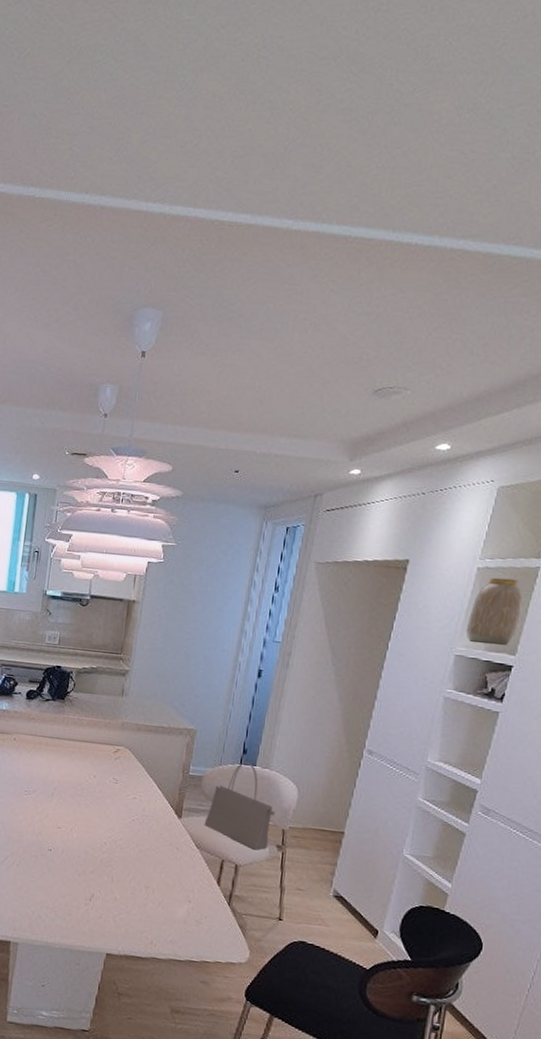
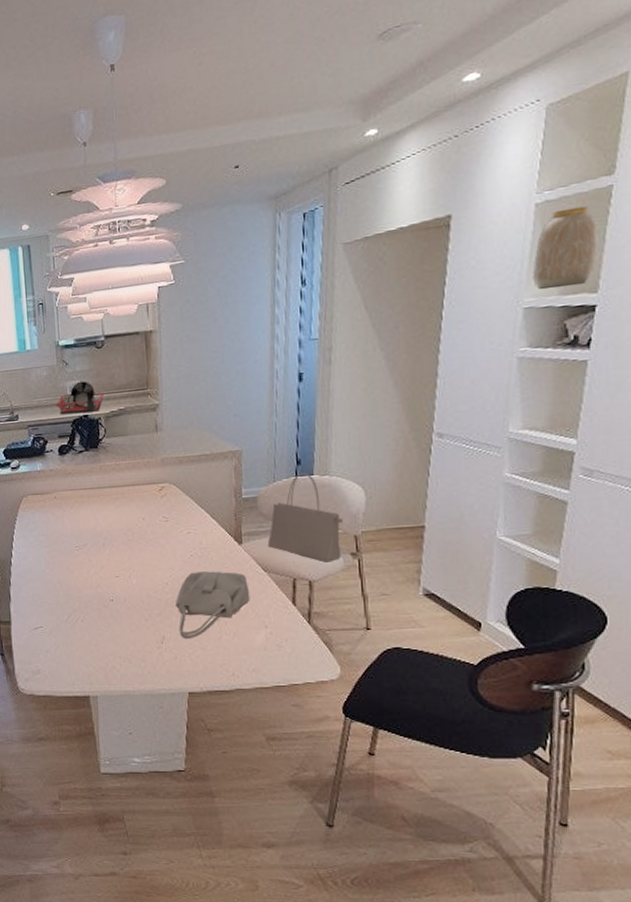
dish rack: none [33,633,81,665] -> present [56,381,105,415]
handbag: none [108,836,181,901] -> present [175,571,250,640]

